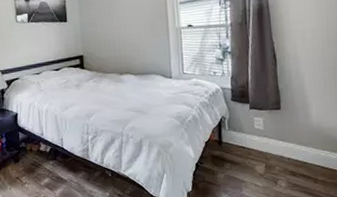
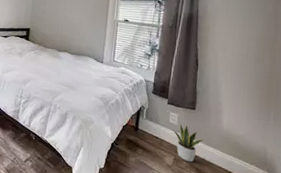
potted plant: none [260,128,294,167] -> present [173,124,204,163]

